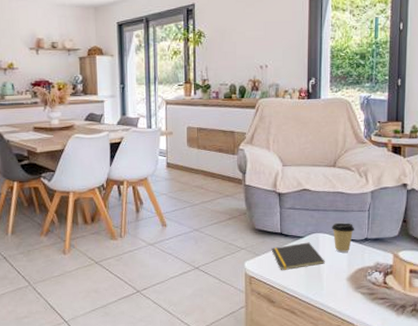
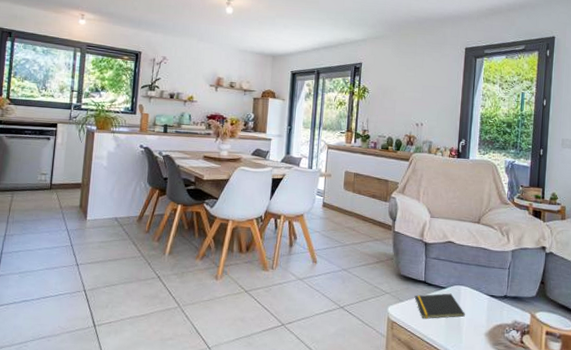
coffee cup: present [331,222,355,253] -> none [472,277,495,308]

